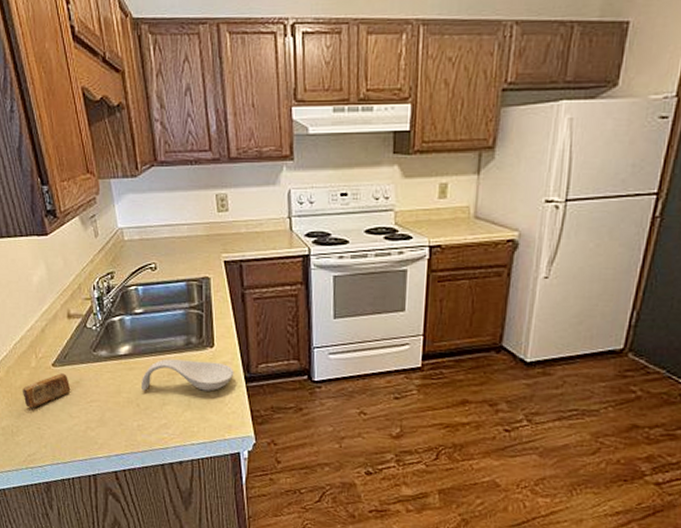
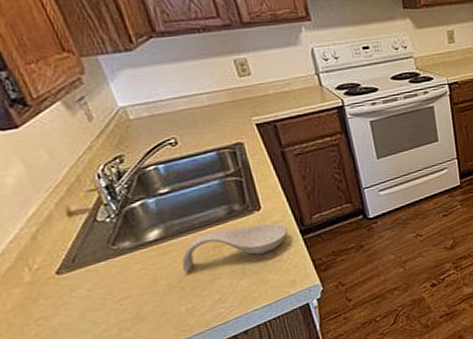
soap bar: present [22,373,71,408] -> none [15,278,89,330]

